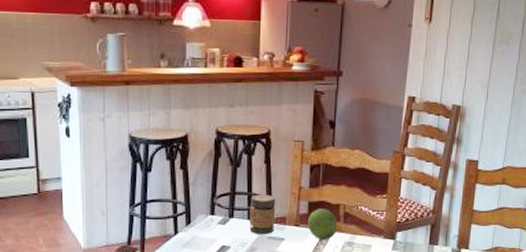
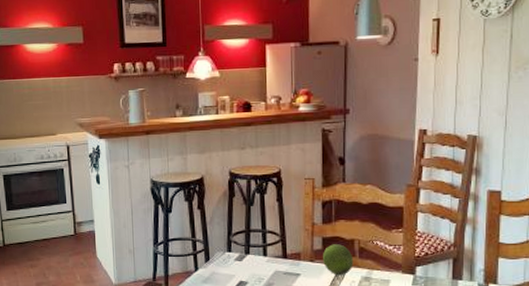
jar: present [249,194,276,235] -> none [265,231,290,271]

